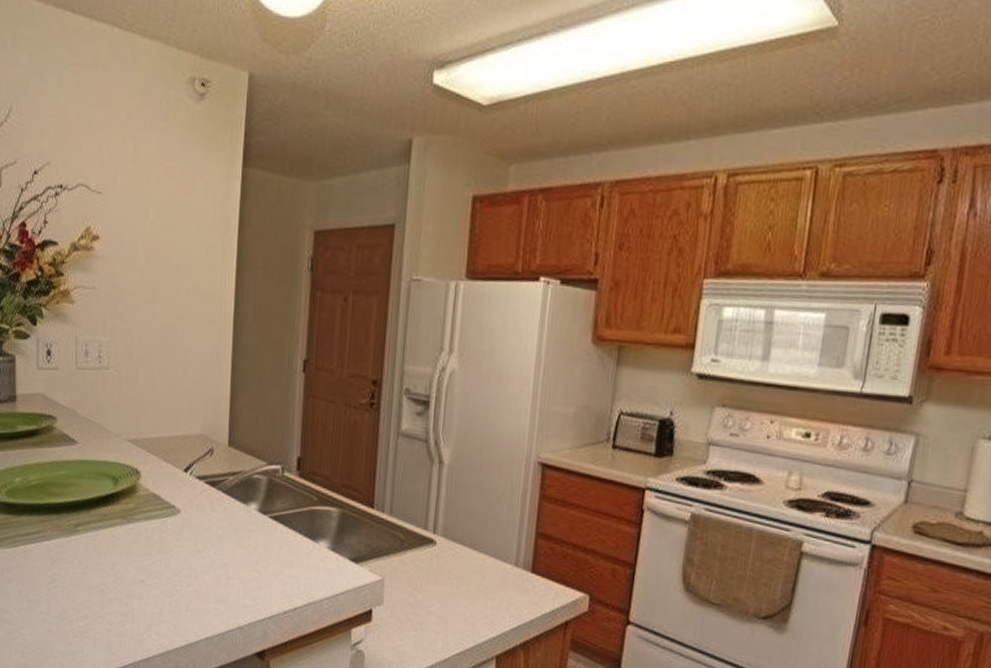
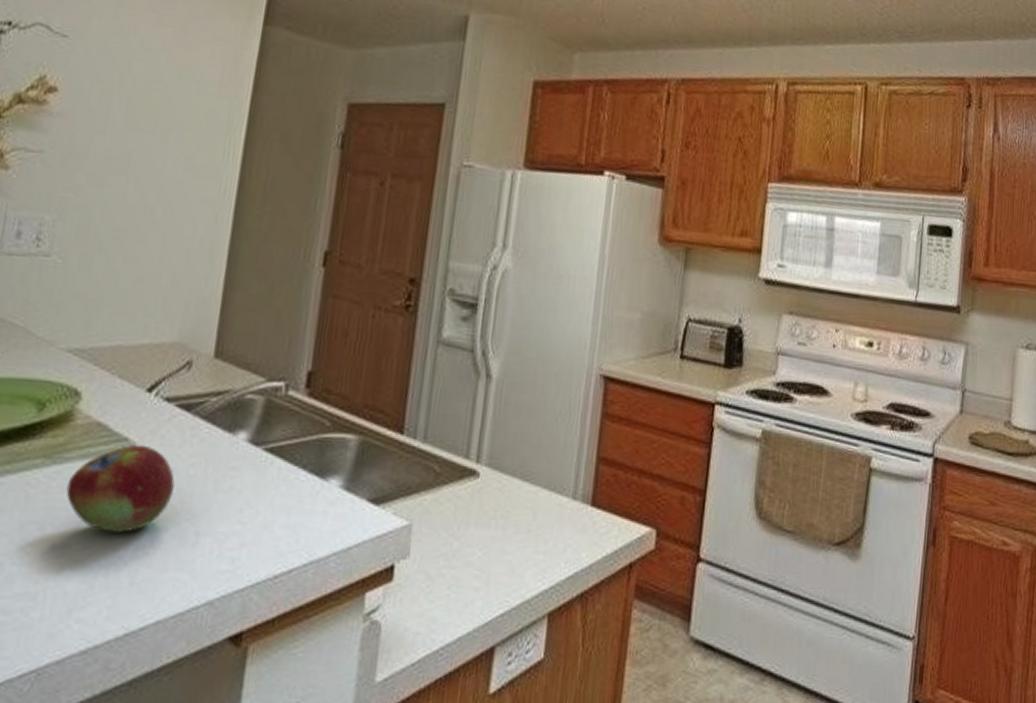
fruit: none [138,510,209,574] -> present [66,444,175,533]

